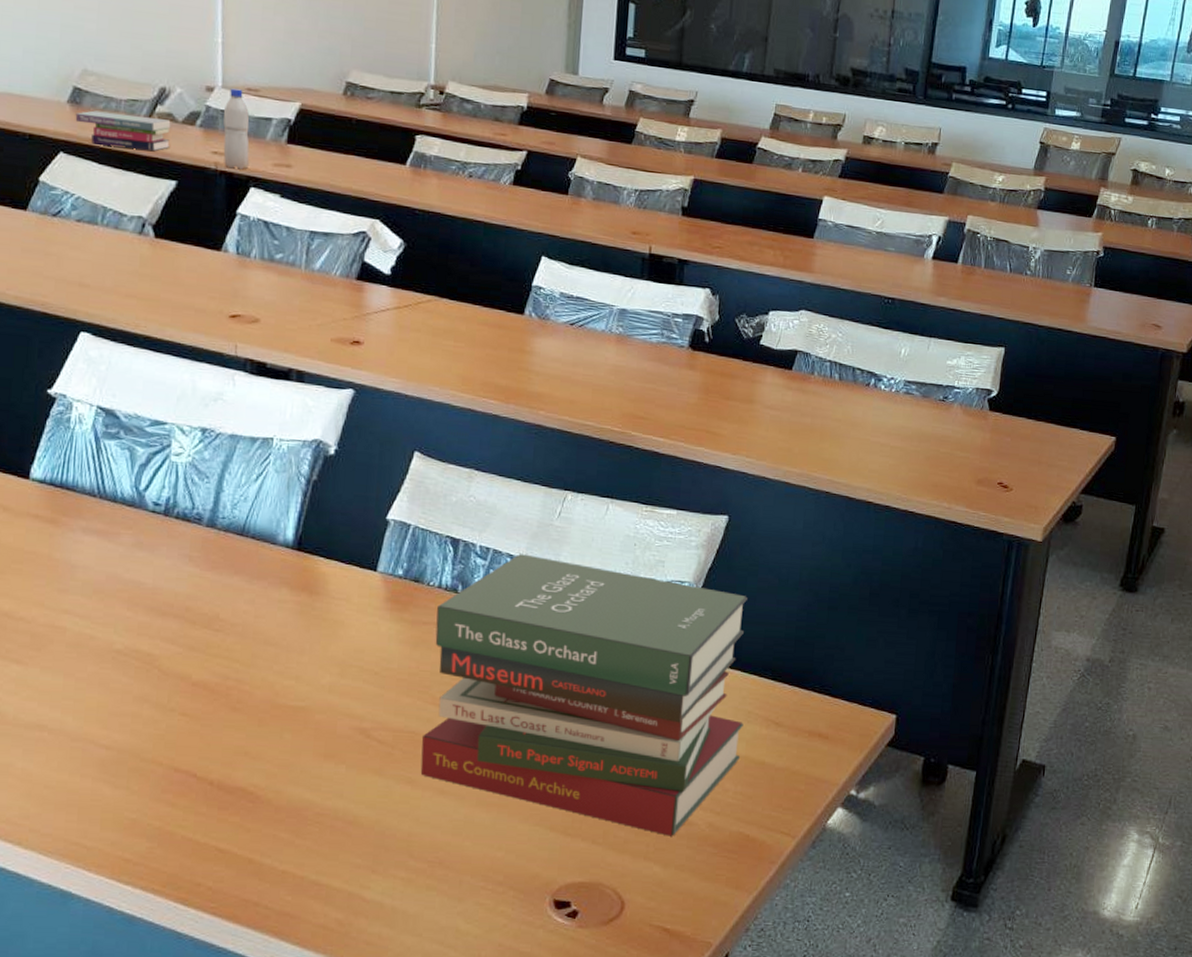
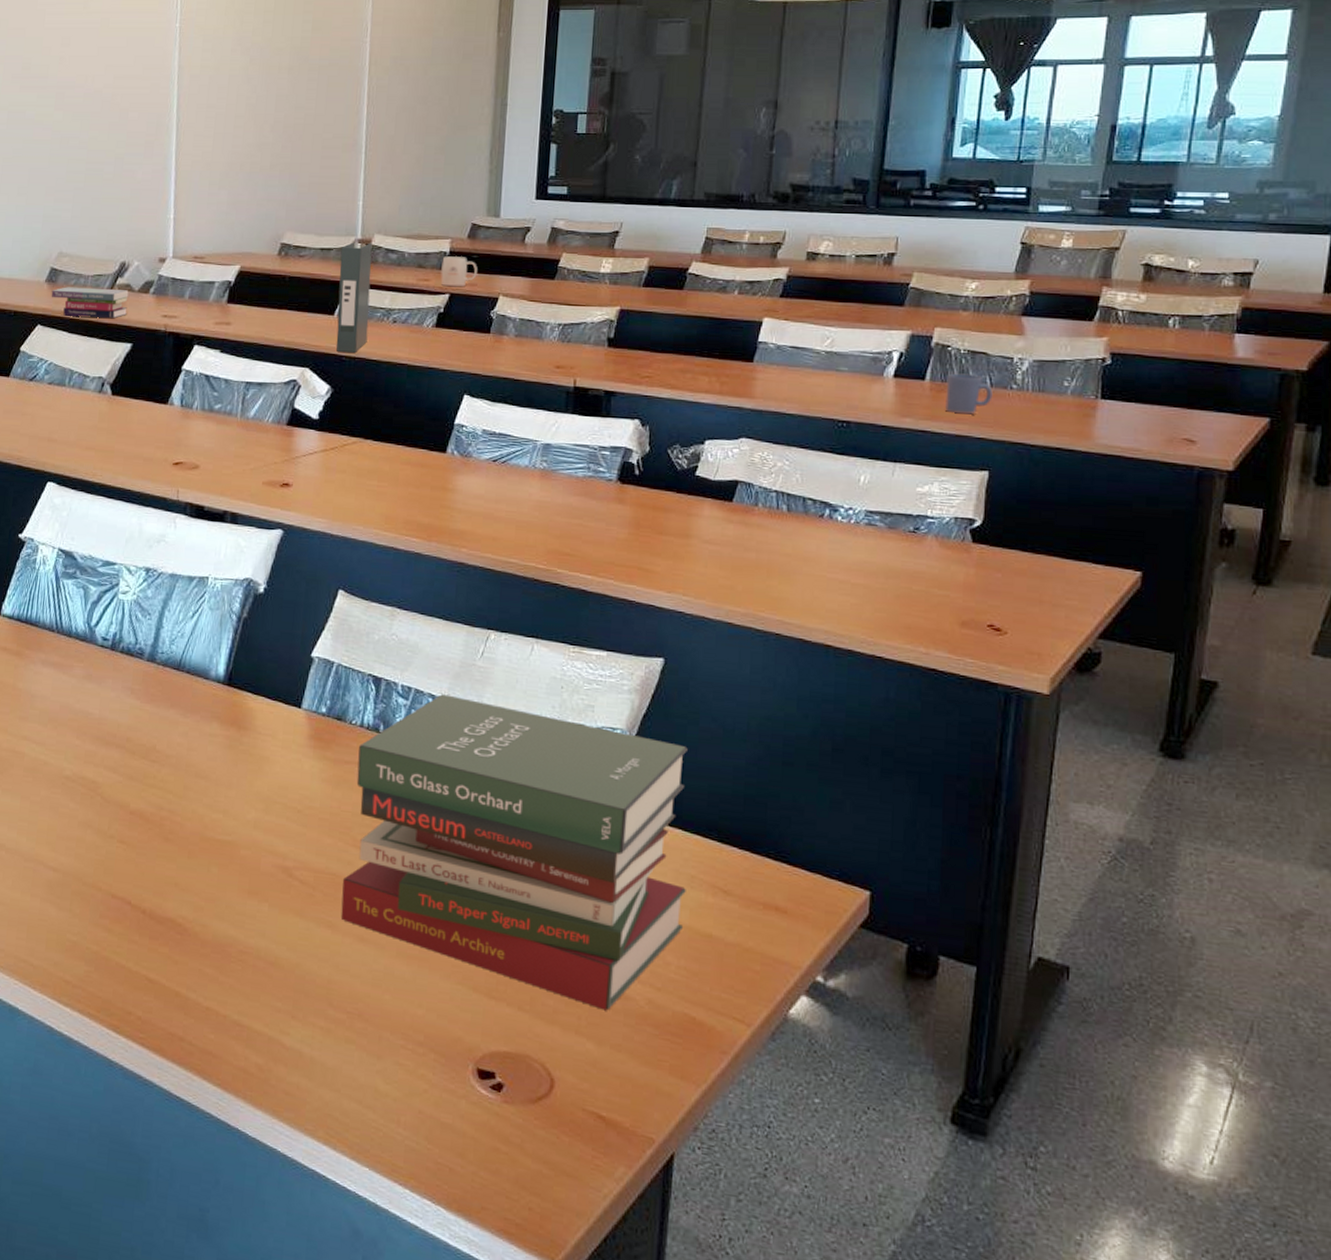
water bottle: present [223,88,250,170] -> none [172,258,196,330]
binder: none [408,87,446,206] -> present [336,242,373,352]
mug: none [518,111,555,144] -> present [440,256,477,286]
mug: none [973,258,1011,297] -> present [945,373,993,415]

